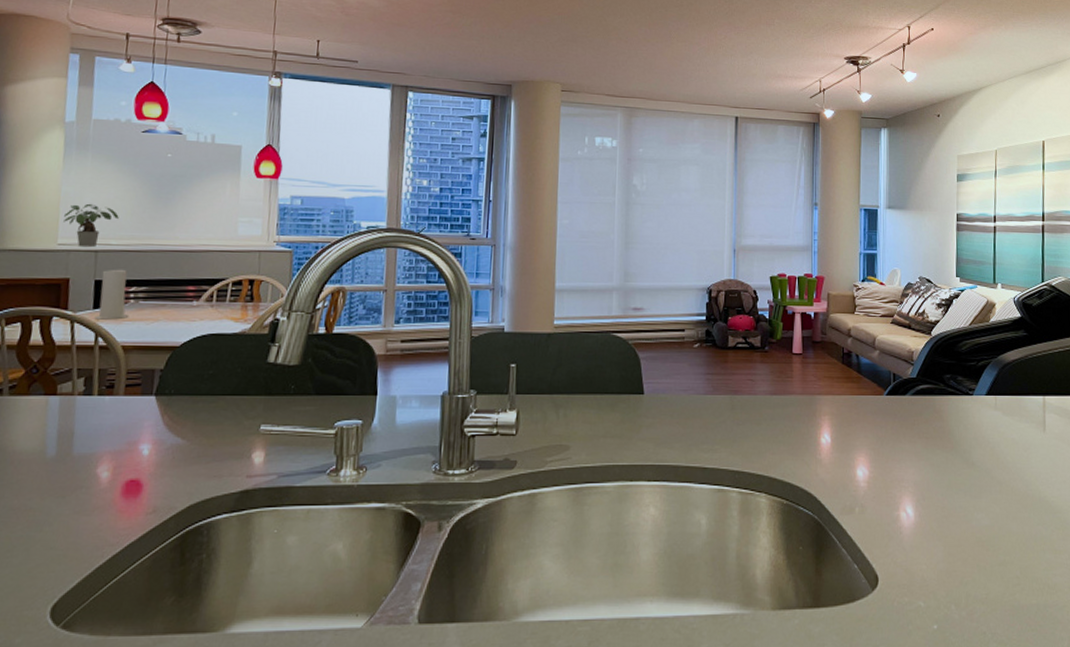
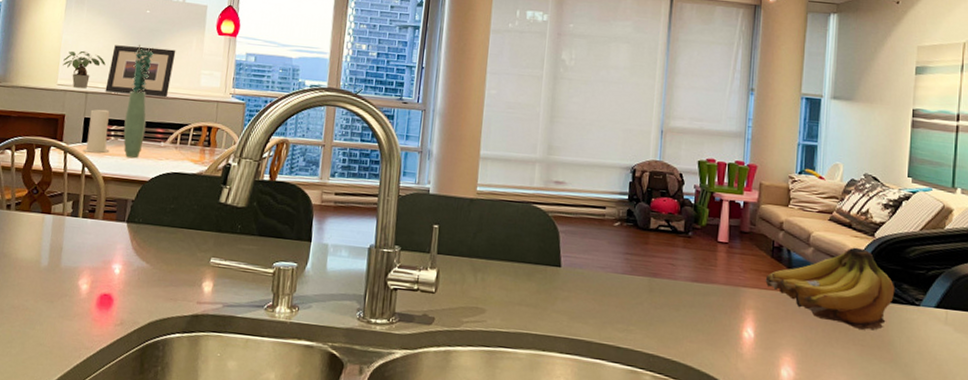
picture frame: none [119,195,207,251] -> present [105,45,176,98]
vase: none [145,193,179,322] -> present [123,45,154,158]
fruit: none [838,346,952,423] -> present [765,247,896,331]

